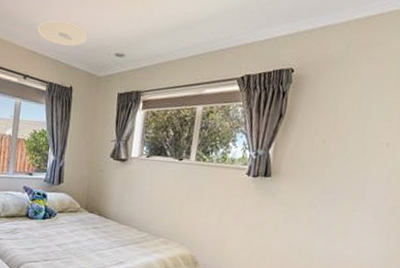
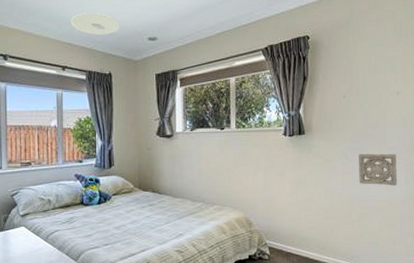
wall ornament: none [324,206,374,247] -> present [359,153,397,186]

